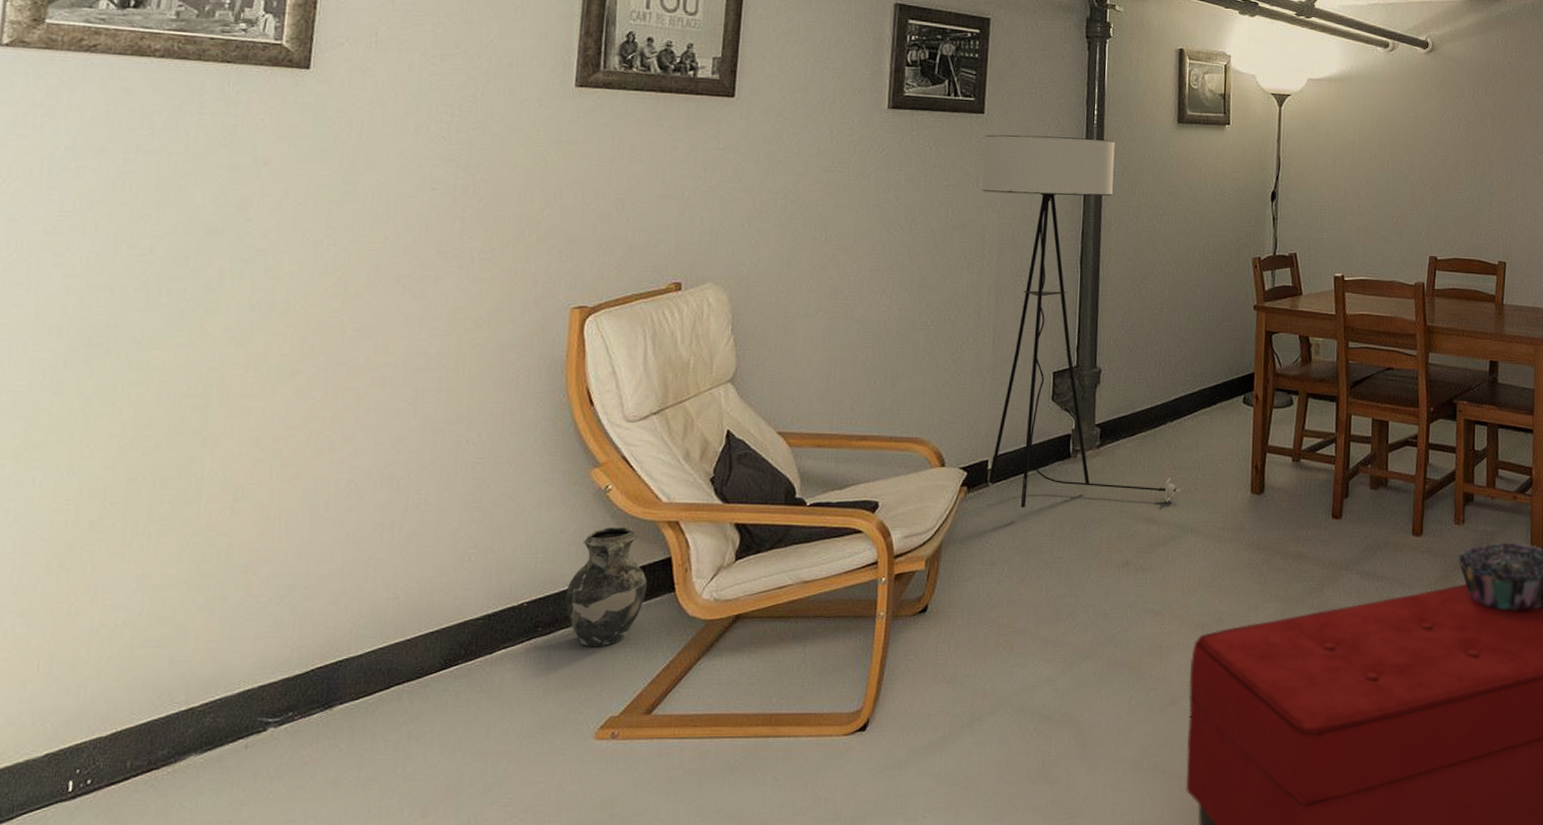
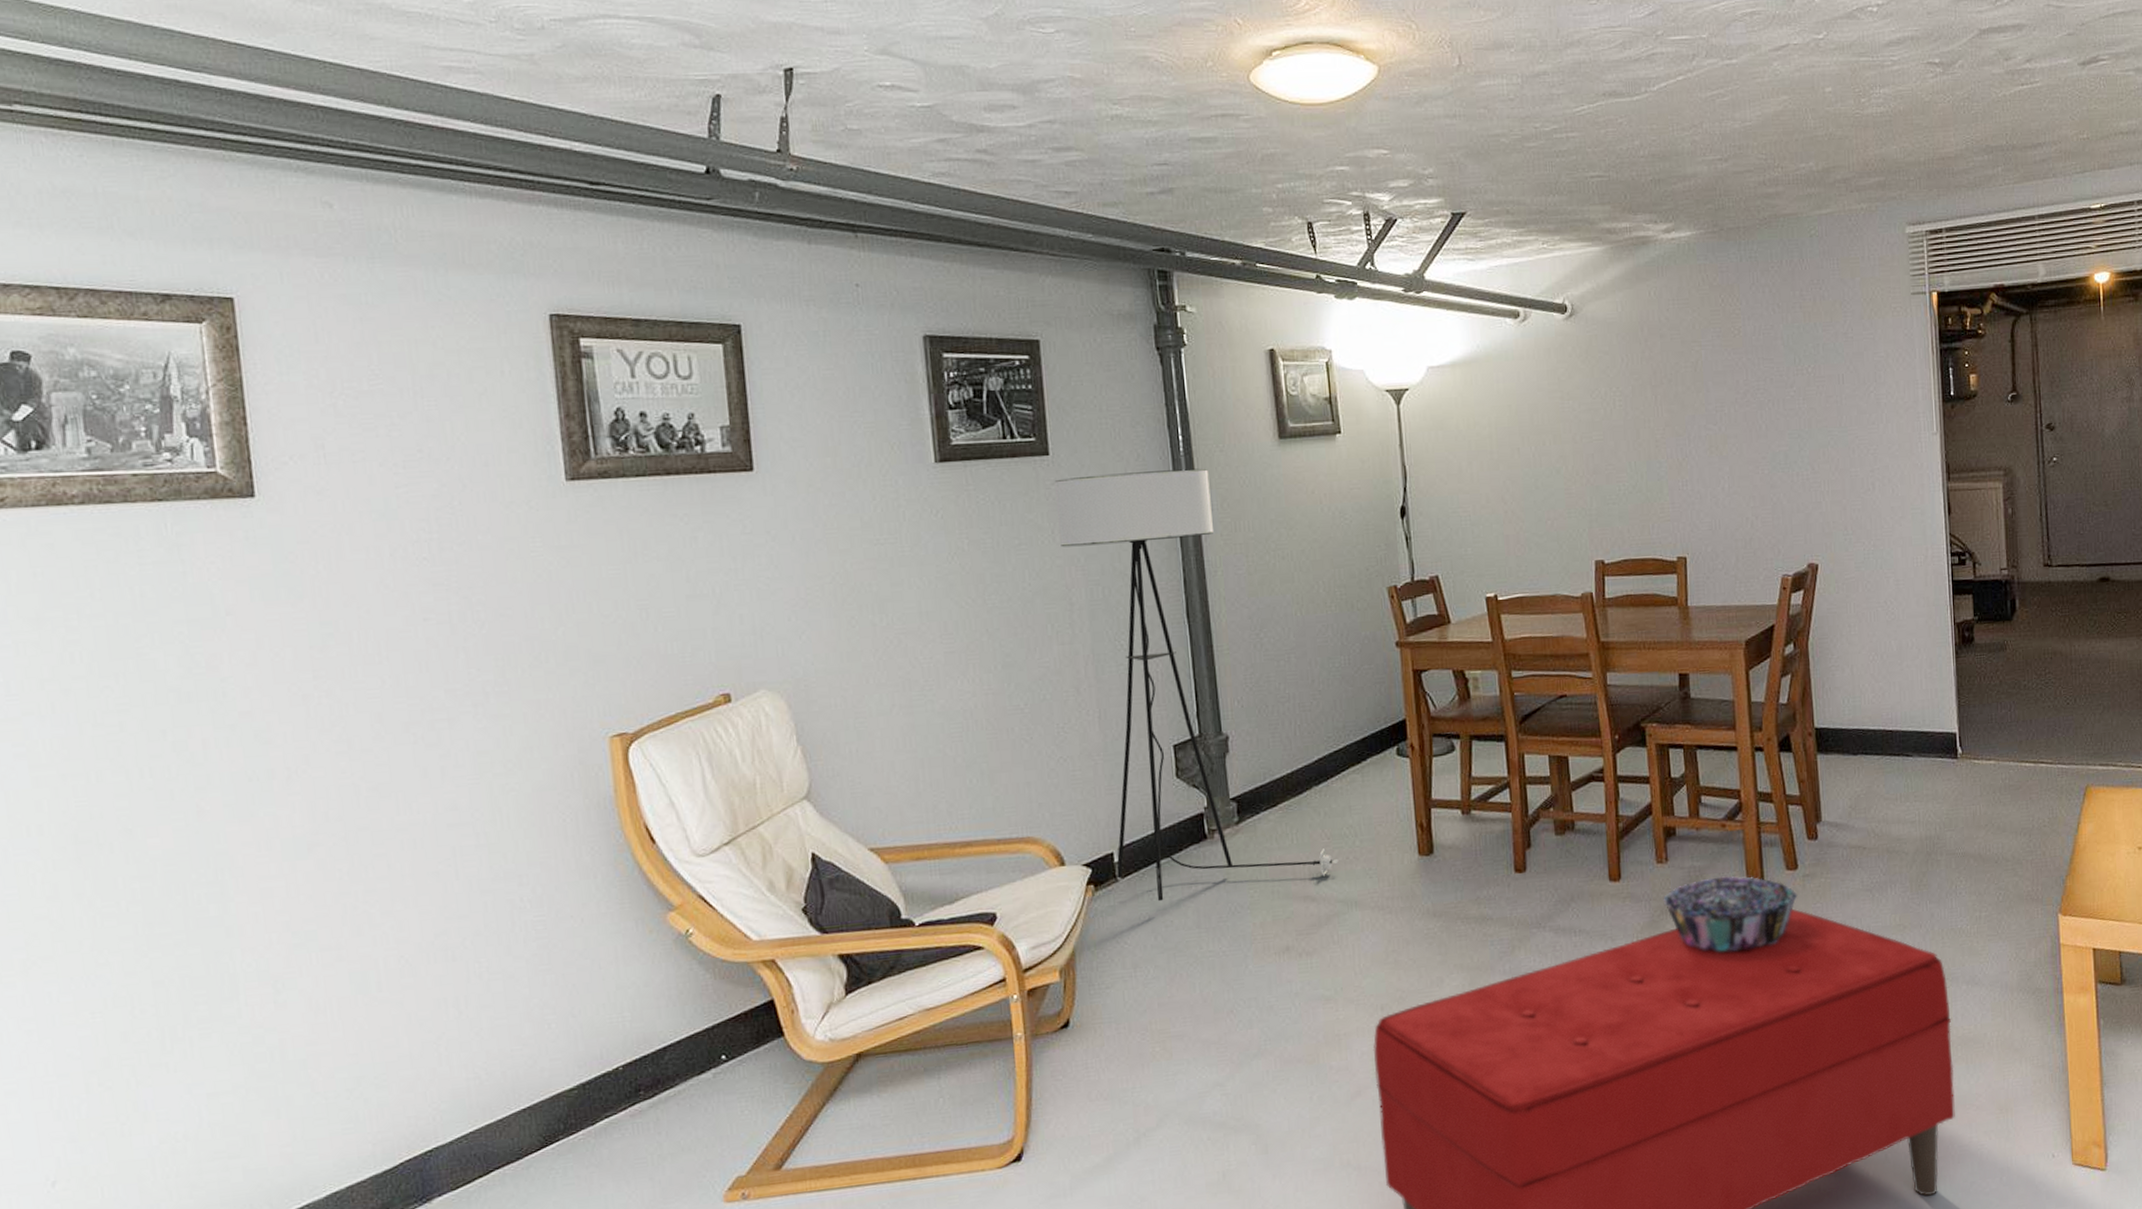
ceramic jug: present [565,527,648,647] -> none [663,972,753,1106]

